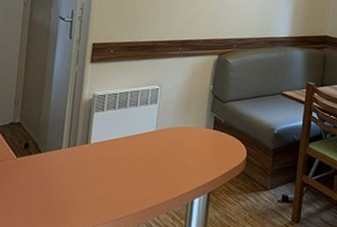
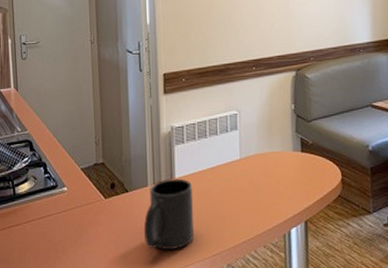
mug: none [51,143,107,211] -> present [143,178,195,250]

